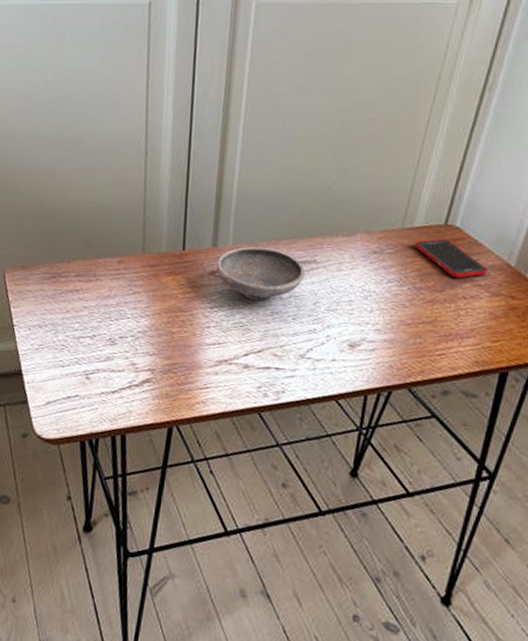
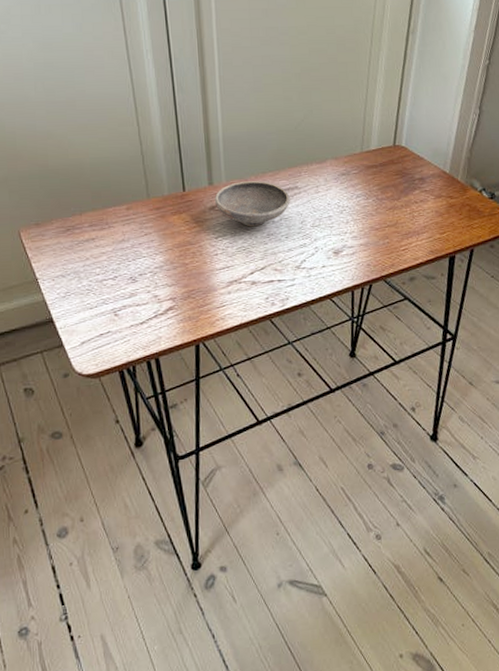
cell phone: present [415,238,488,279] -> none [373,156,431,188]

